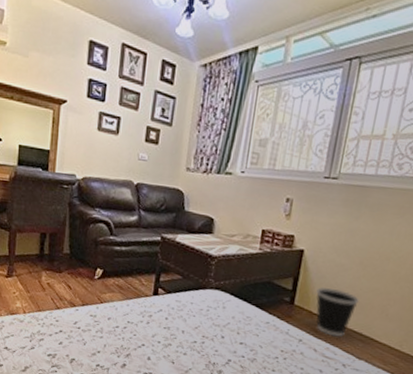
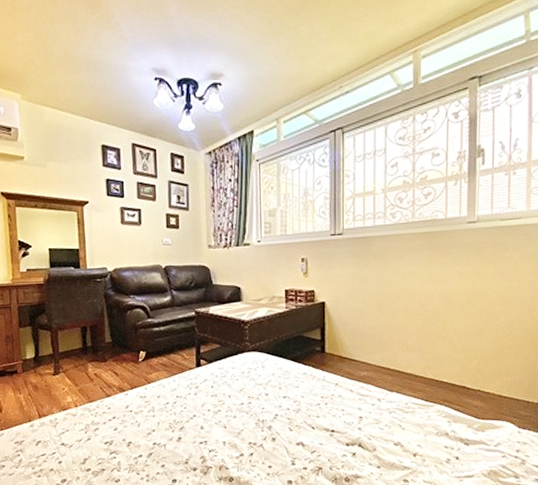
wastebasket: present [315,287,359,337] -> none [343,332,381,375]

